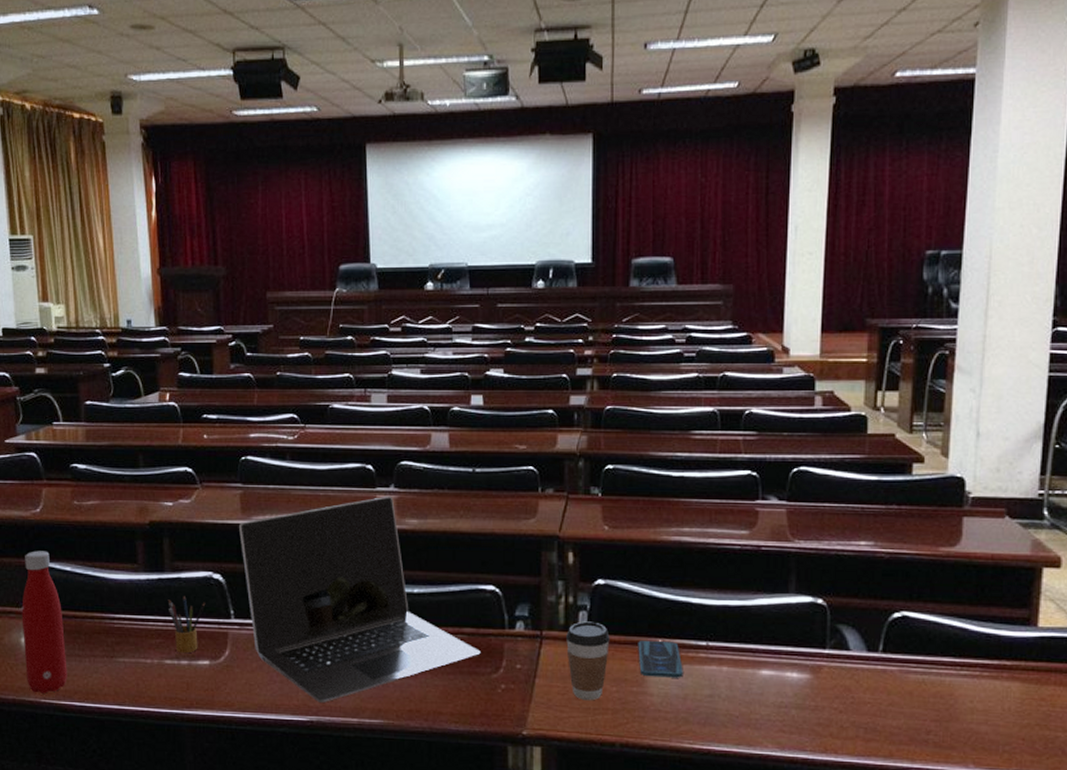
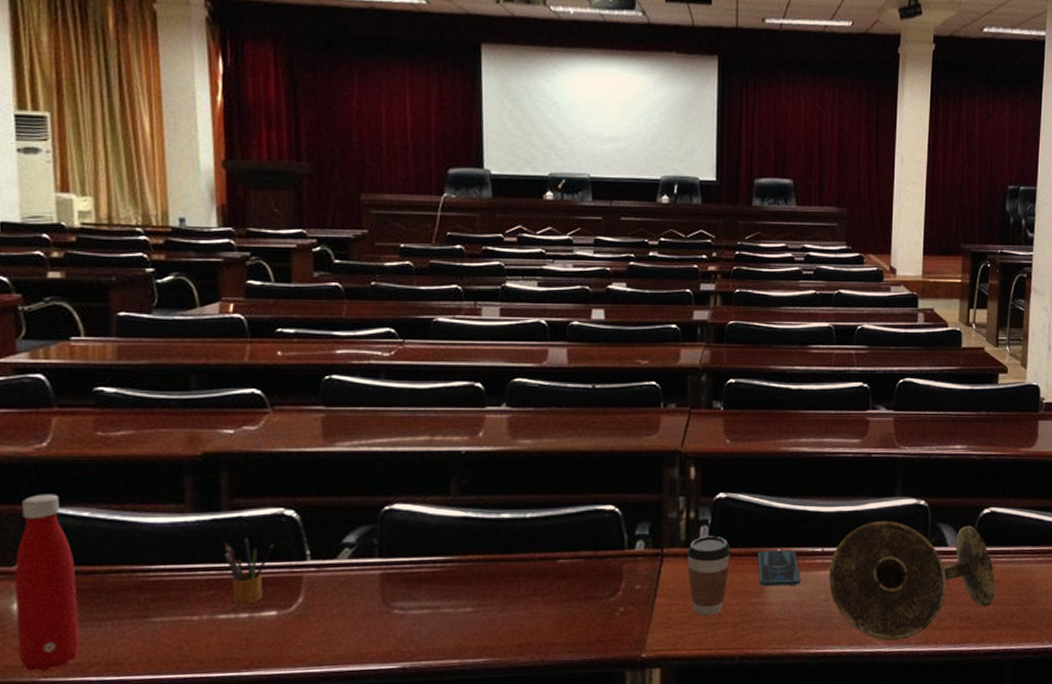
laptop: present [239,496,481,702] -> none [320,415,598,646]
candle holder: none [714,618,908,745] -> present [829,521,996,641]

